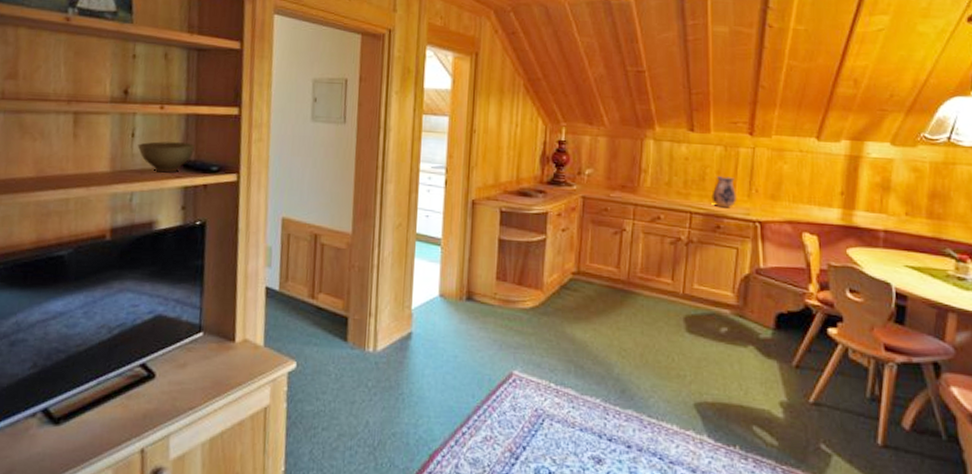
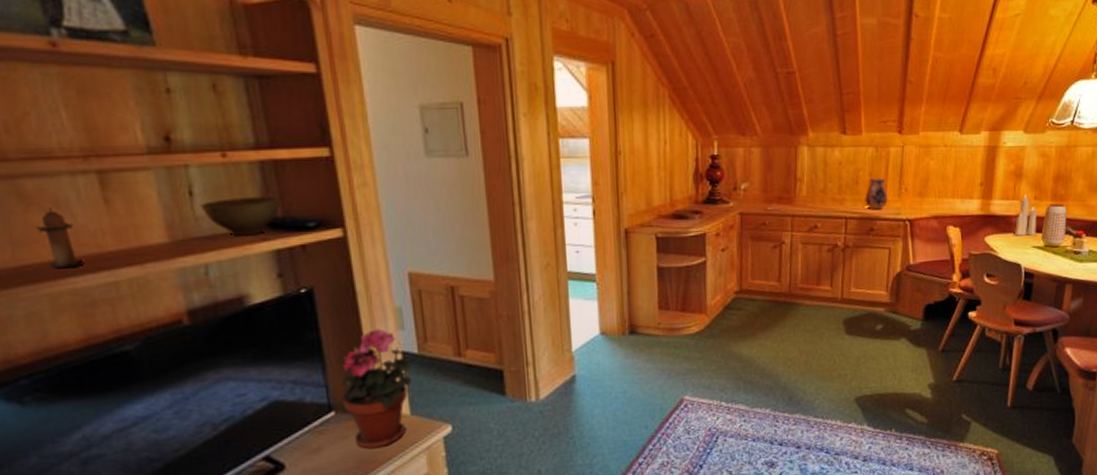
candle: none [25,136,49,185] -> present [36,207,83,269]
potted plant: none [211,264,273,373] -> present [341,329,412,450]
candle: none [881,209,910,254] -> present [1014,194,1037,236]
vase: none [915,222,947,271] -> present [1041,204,1067,248]

